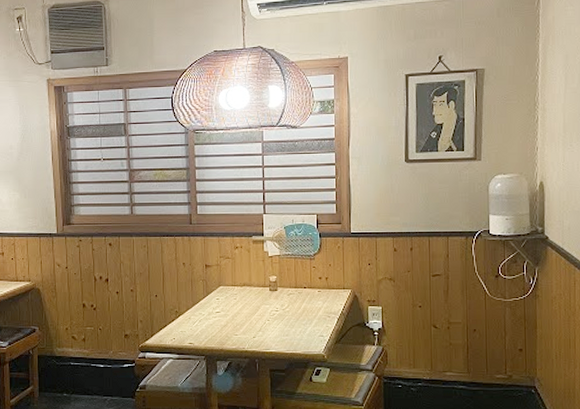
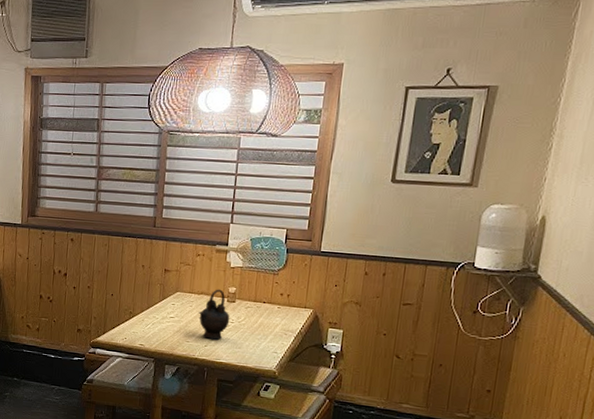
teapot: none [243,279,274,330] -> present [198,289,230,340]

